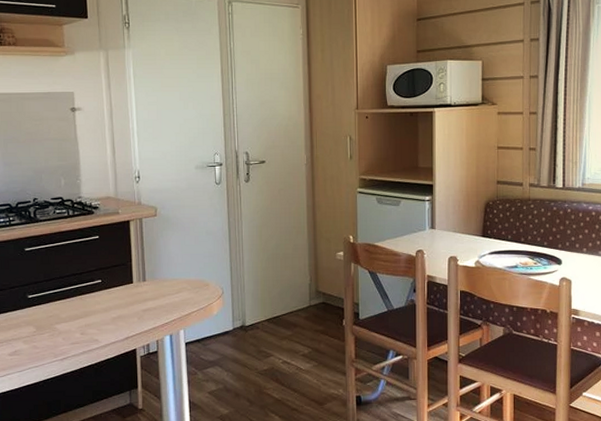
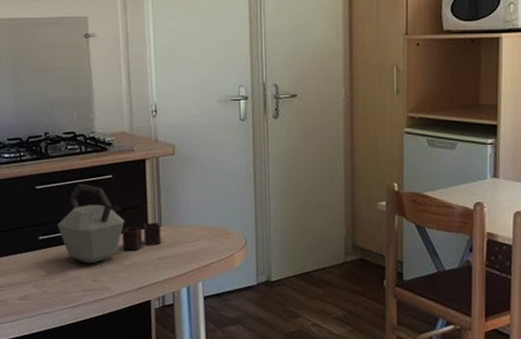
kettle: none [47,244,145,318] -> present [58,183,161,264]

